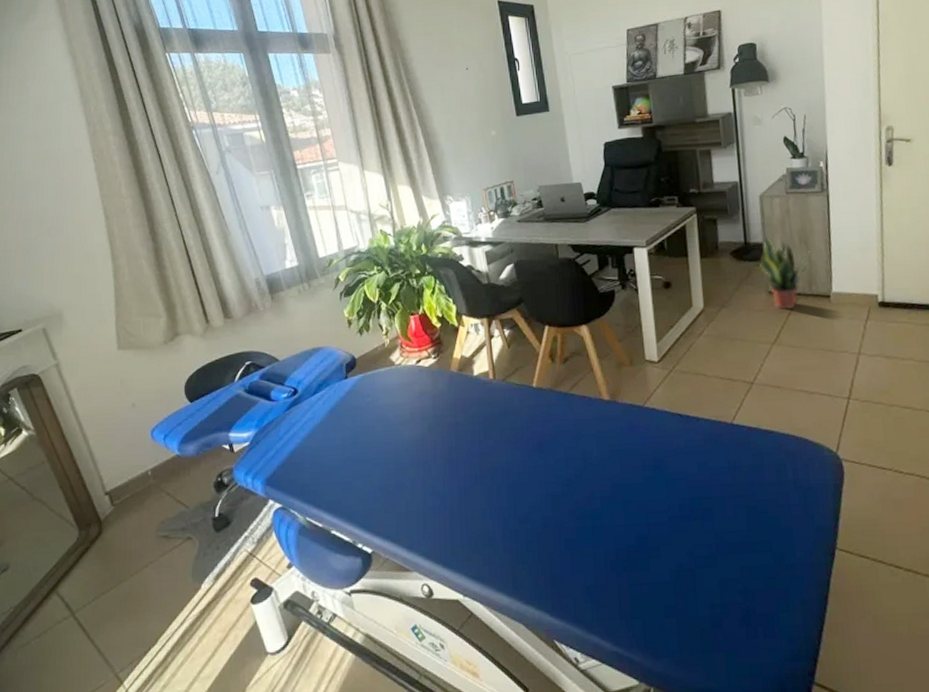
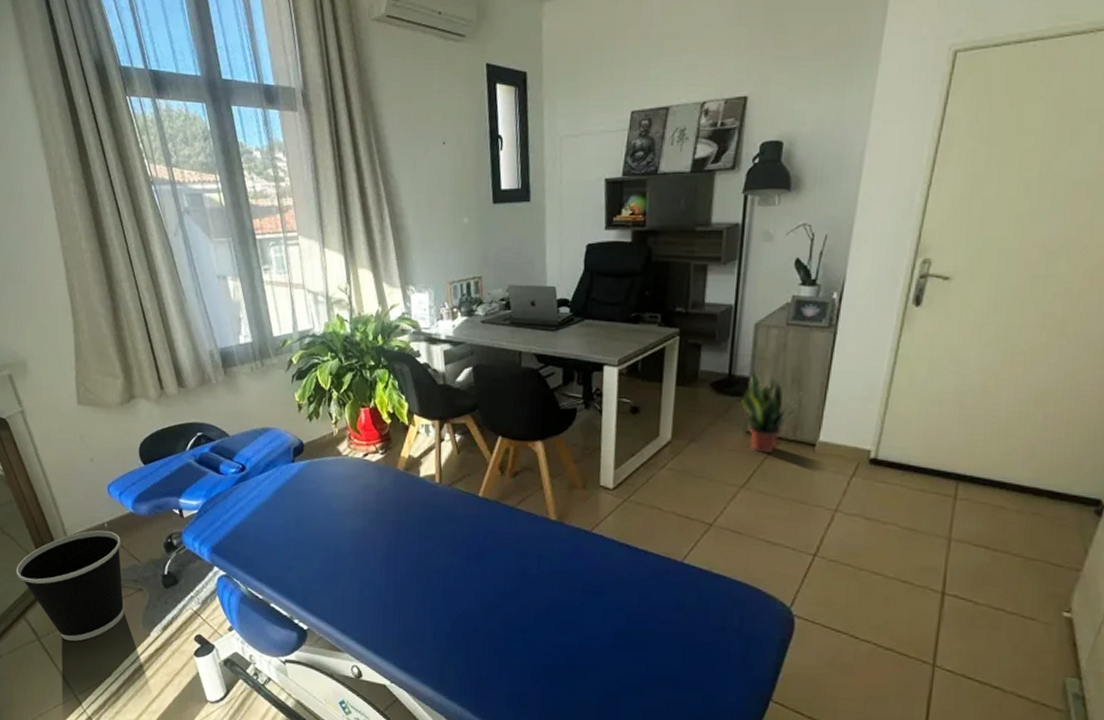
wastebasket: none [47,479,171,610] -> present [16,530,124,641]

